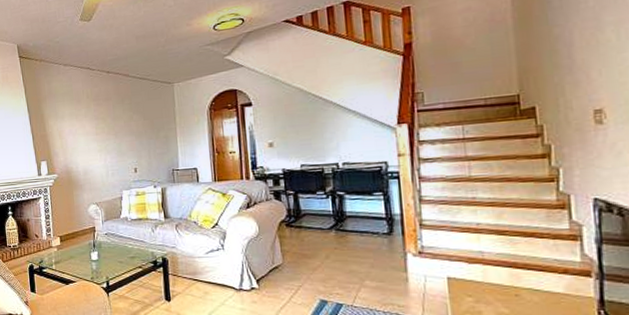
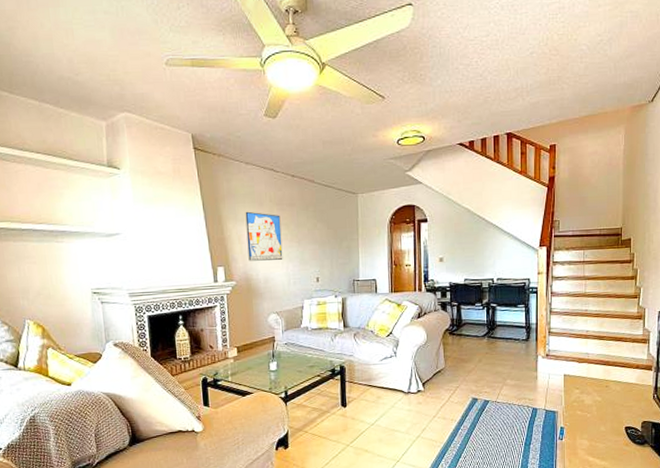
wall art: none [64,108,101,155] -> present [245,211,283,261]

